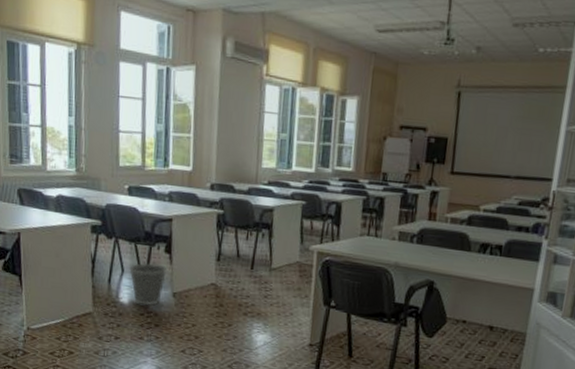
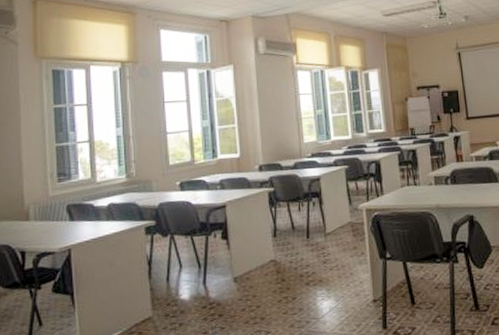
wastebasket: present [128,262,168,306] -> none [186,251,226,298]

